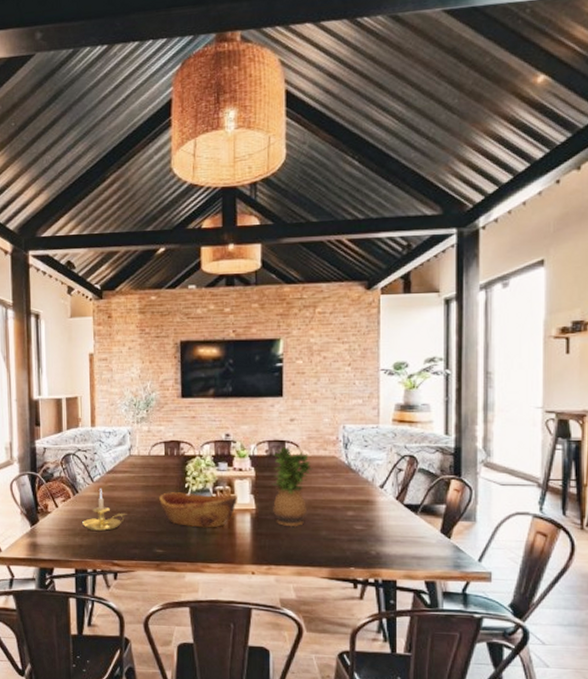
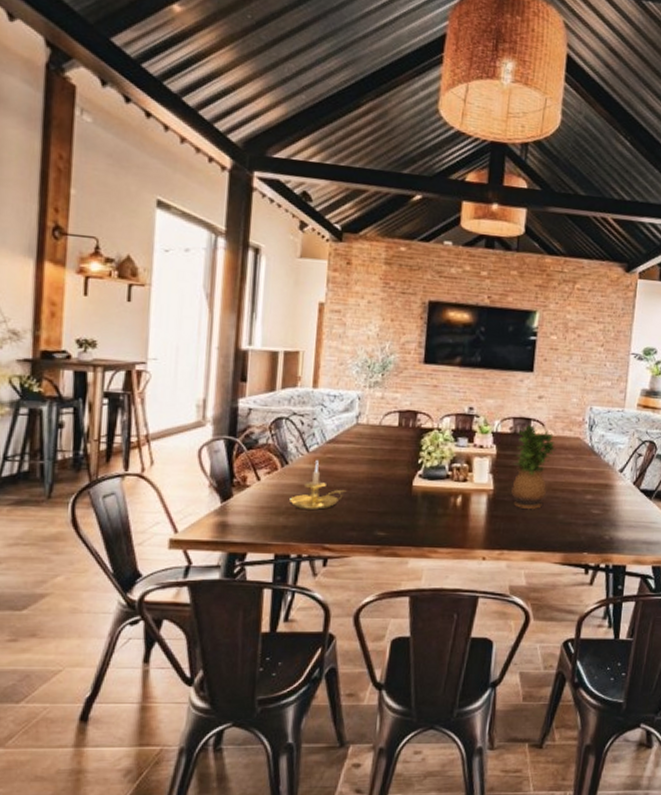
wooden bowl: present [159,492,239,528] -> none [386,468,476,509]

